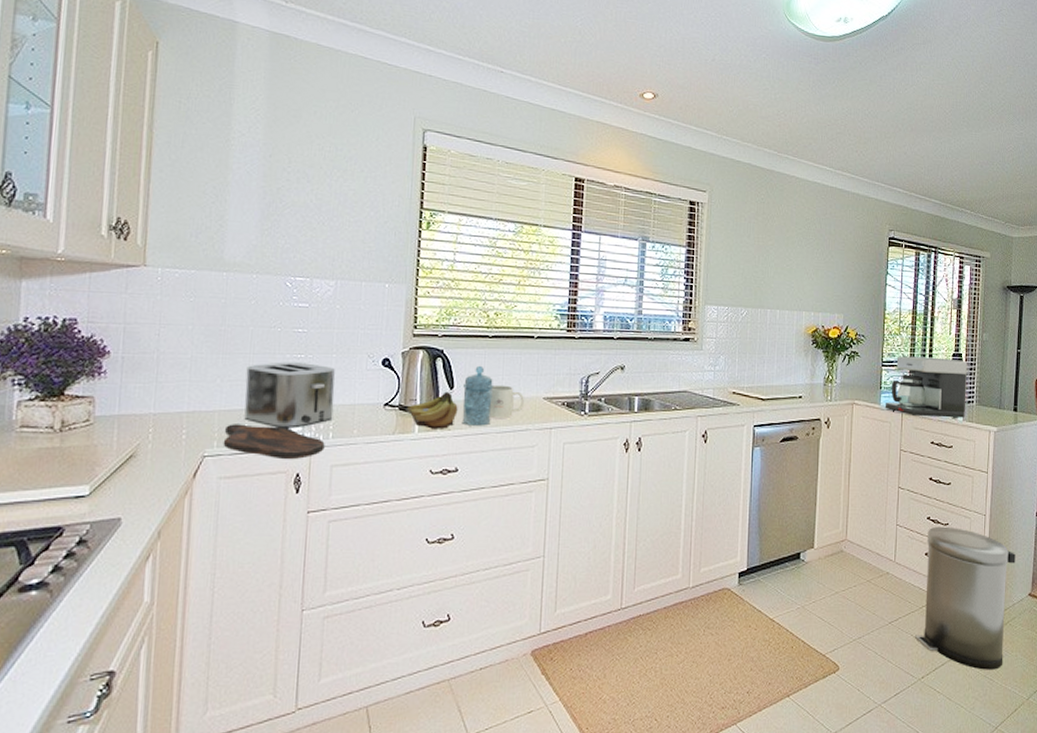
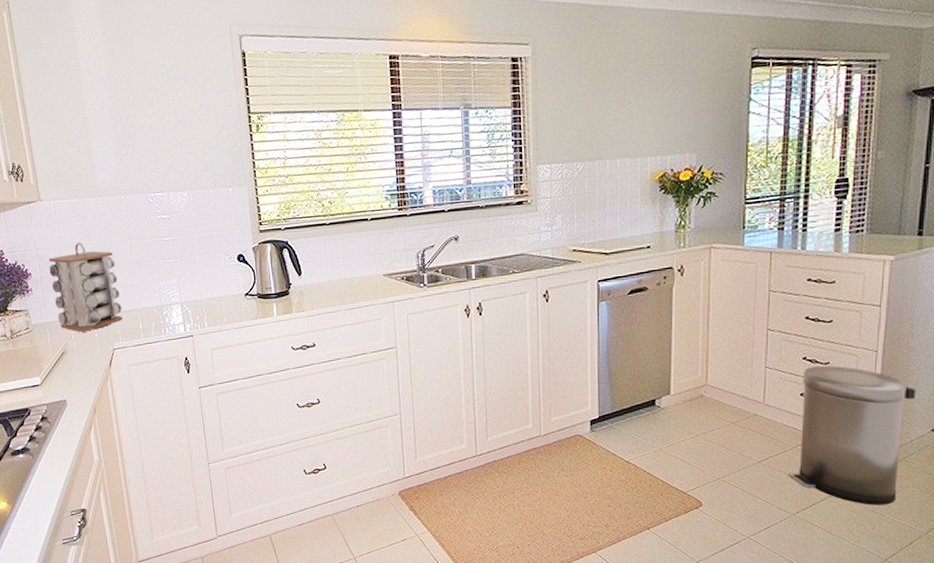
spice rack: none [134,321,228,431] -> present [49,242,123,332]
cutting board: present [223,424,325,460] -> none [125,320,203,348]
toaster: present [244,362,336,430] -> none [131,266,206,323]
fruit: present [405,391,458,431] -> none [263,278,308,313]
canister: present [461,365,494,426] -> none [310,251,339,306]
mug: present [490,384,524,419] -> none [335,266,366,298]
coffee maker: present [884,356,968,418] -> none [749,185,856,254]

